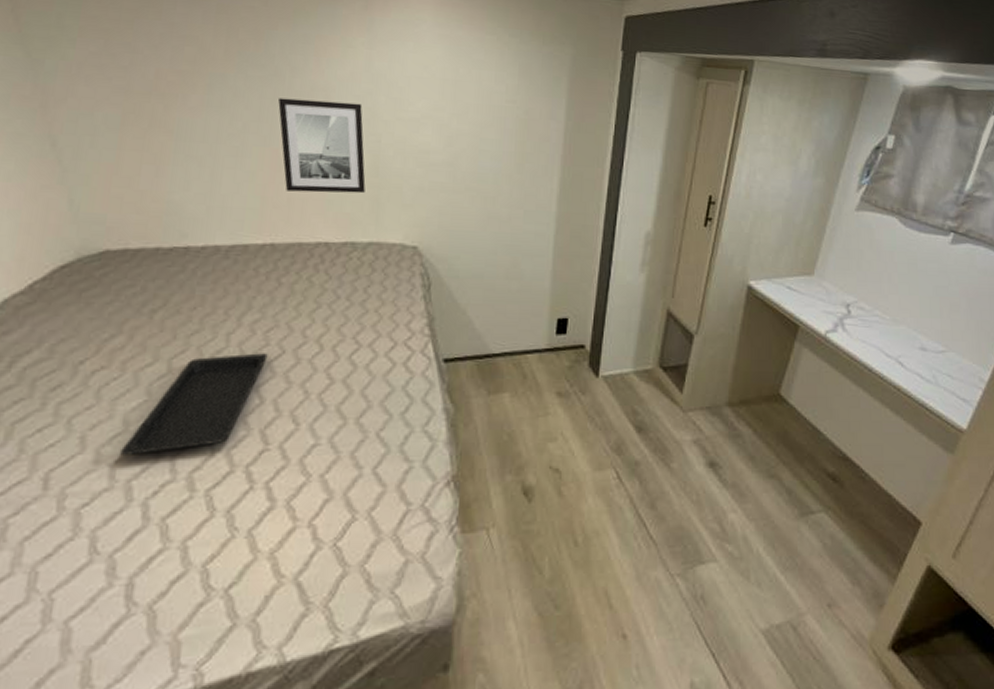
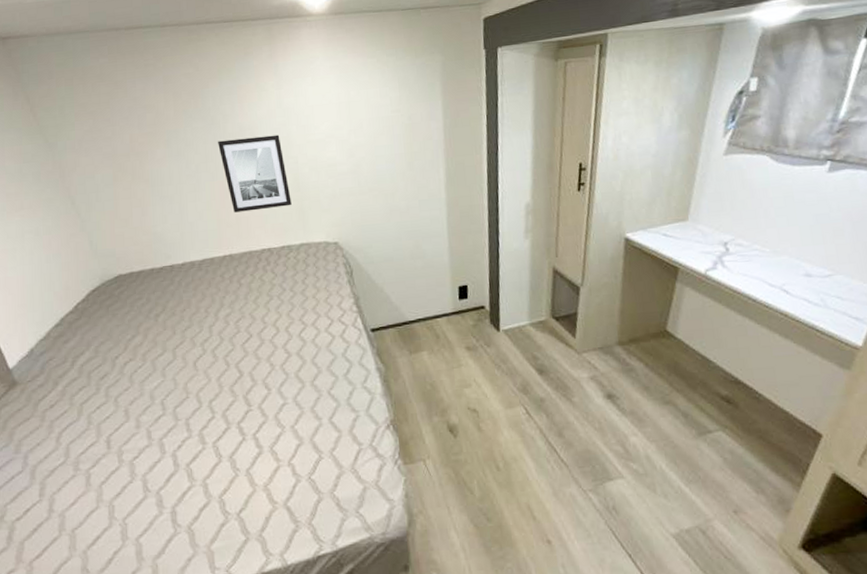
serving tray: present [120,353,268,455] -> none [152,338,240,421]

